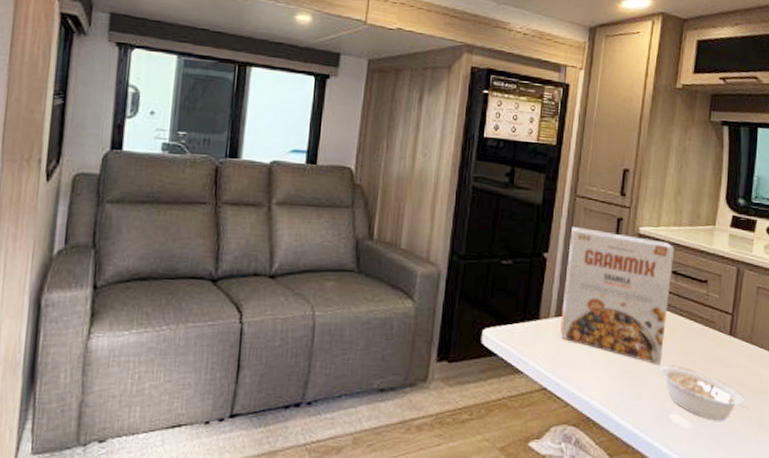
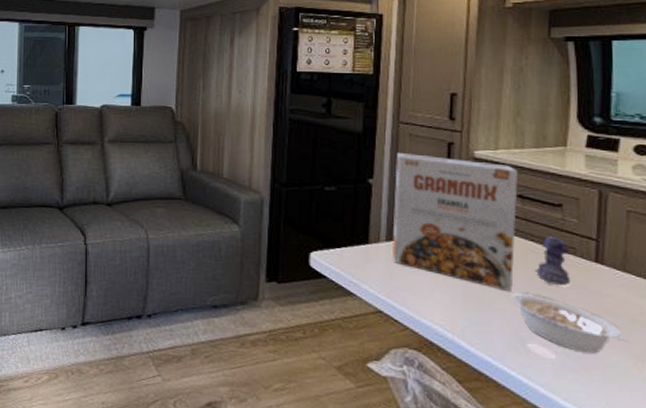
flower: none [681,310,711,357] -> present [534,235,571,285]

